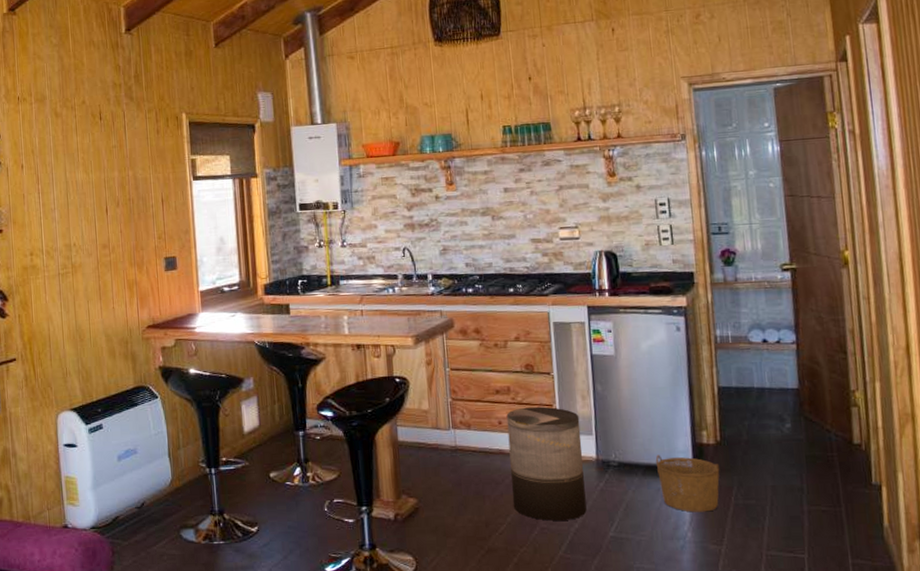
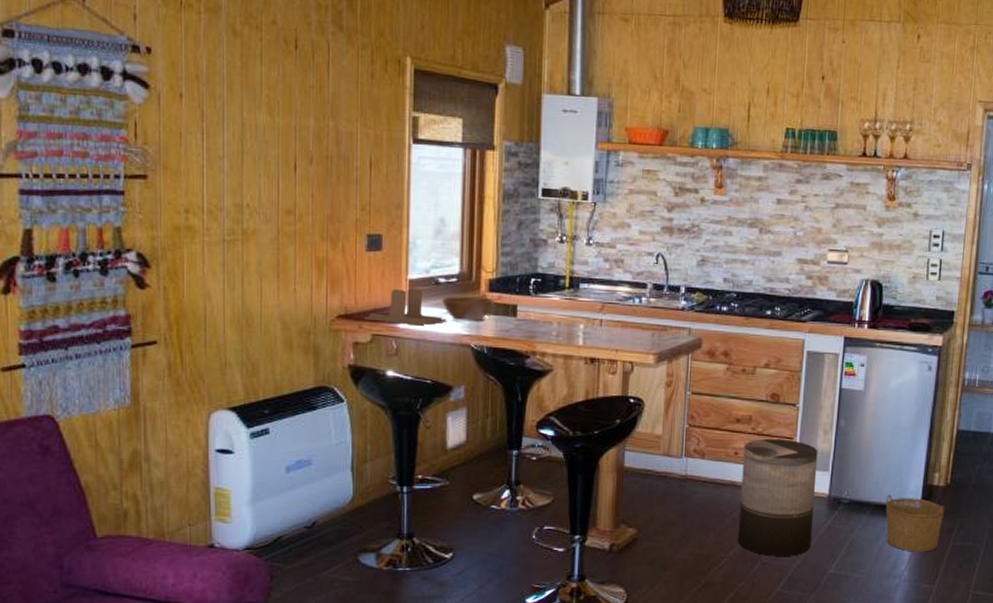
napkin holder: none [167,298,233,329] -> present [363,289,446,326]
bowl: none [228,300,271,322] -> present [442,296,495,322]

